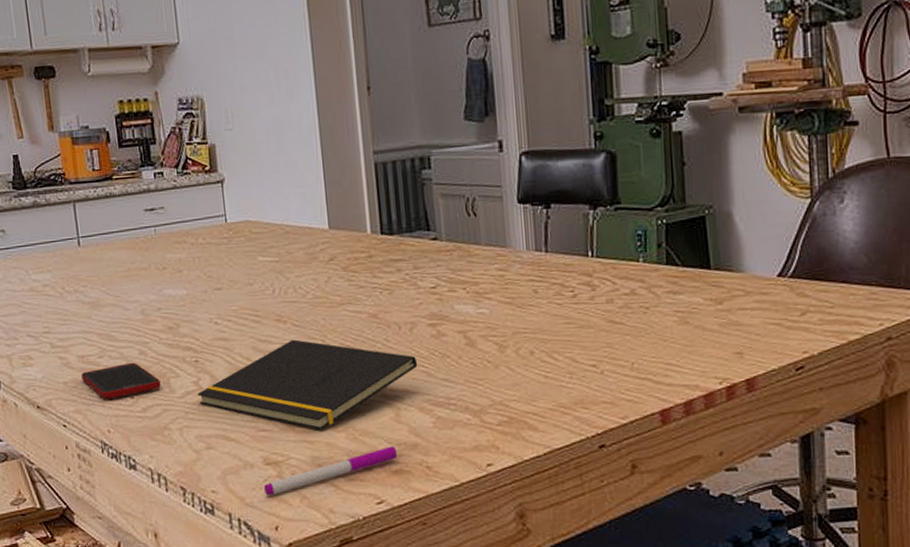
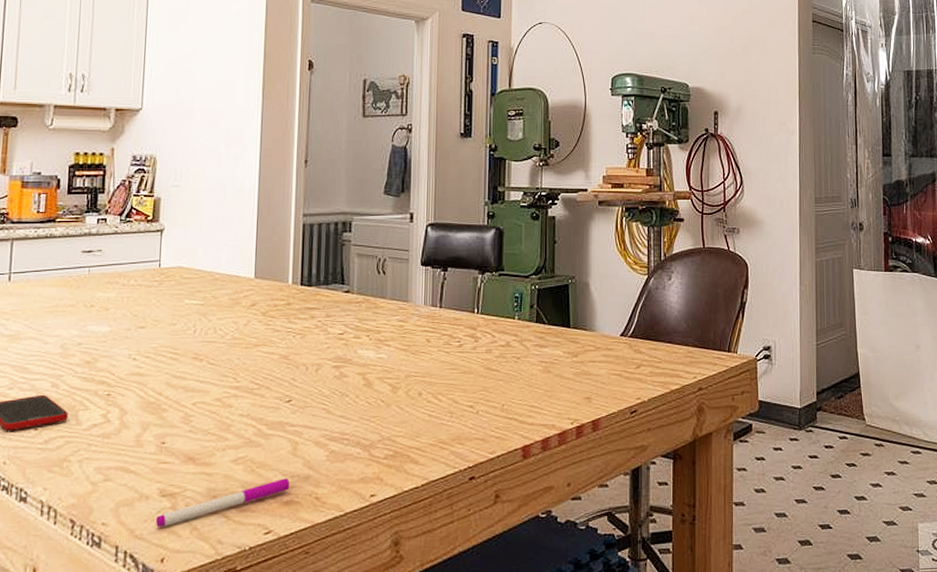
notepad: present [197,339,418,431] -> none [104,376,319,463]

